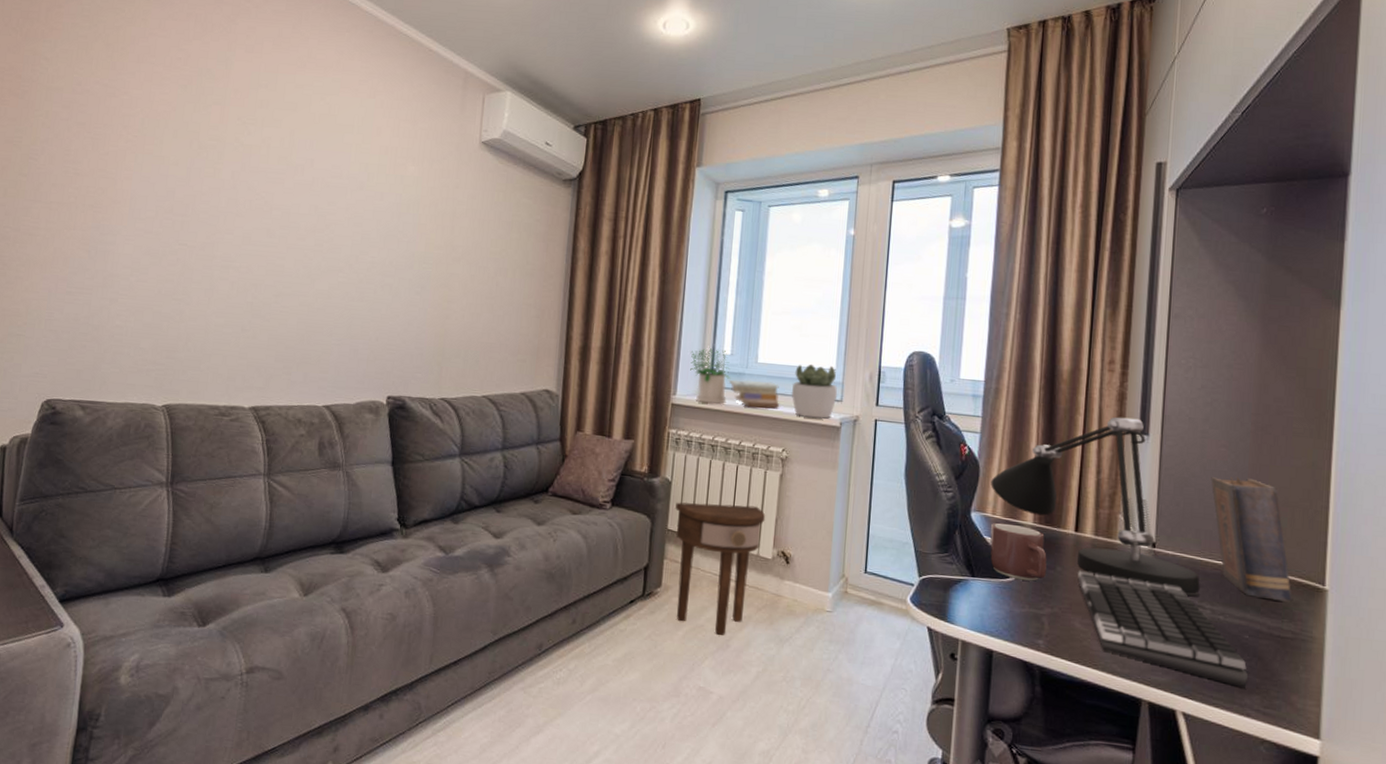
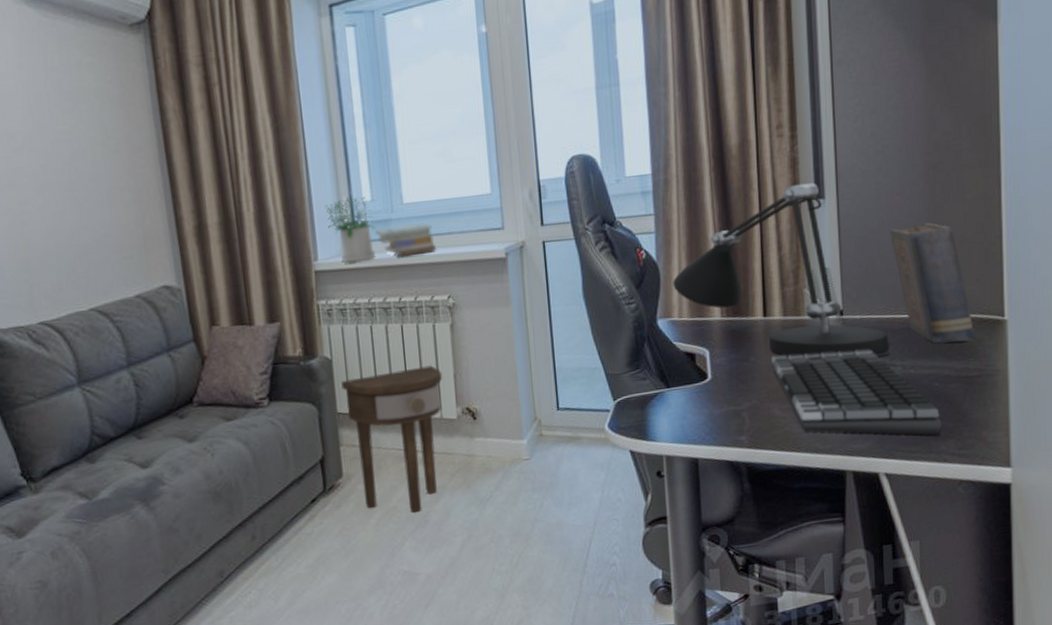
succulent plant: present [791,363,838,419] -> none [446,190,498,255]
mug: present [990,522,1047,581] -> none [678,322,740,380]

